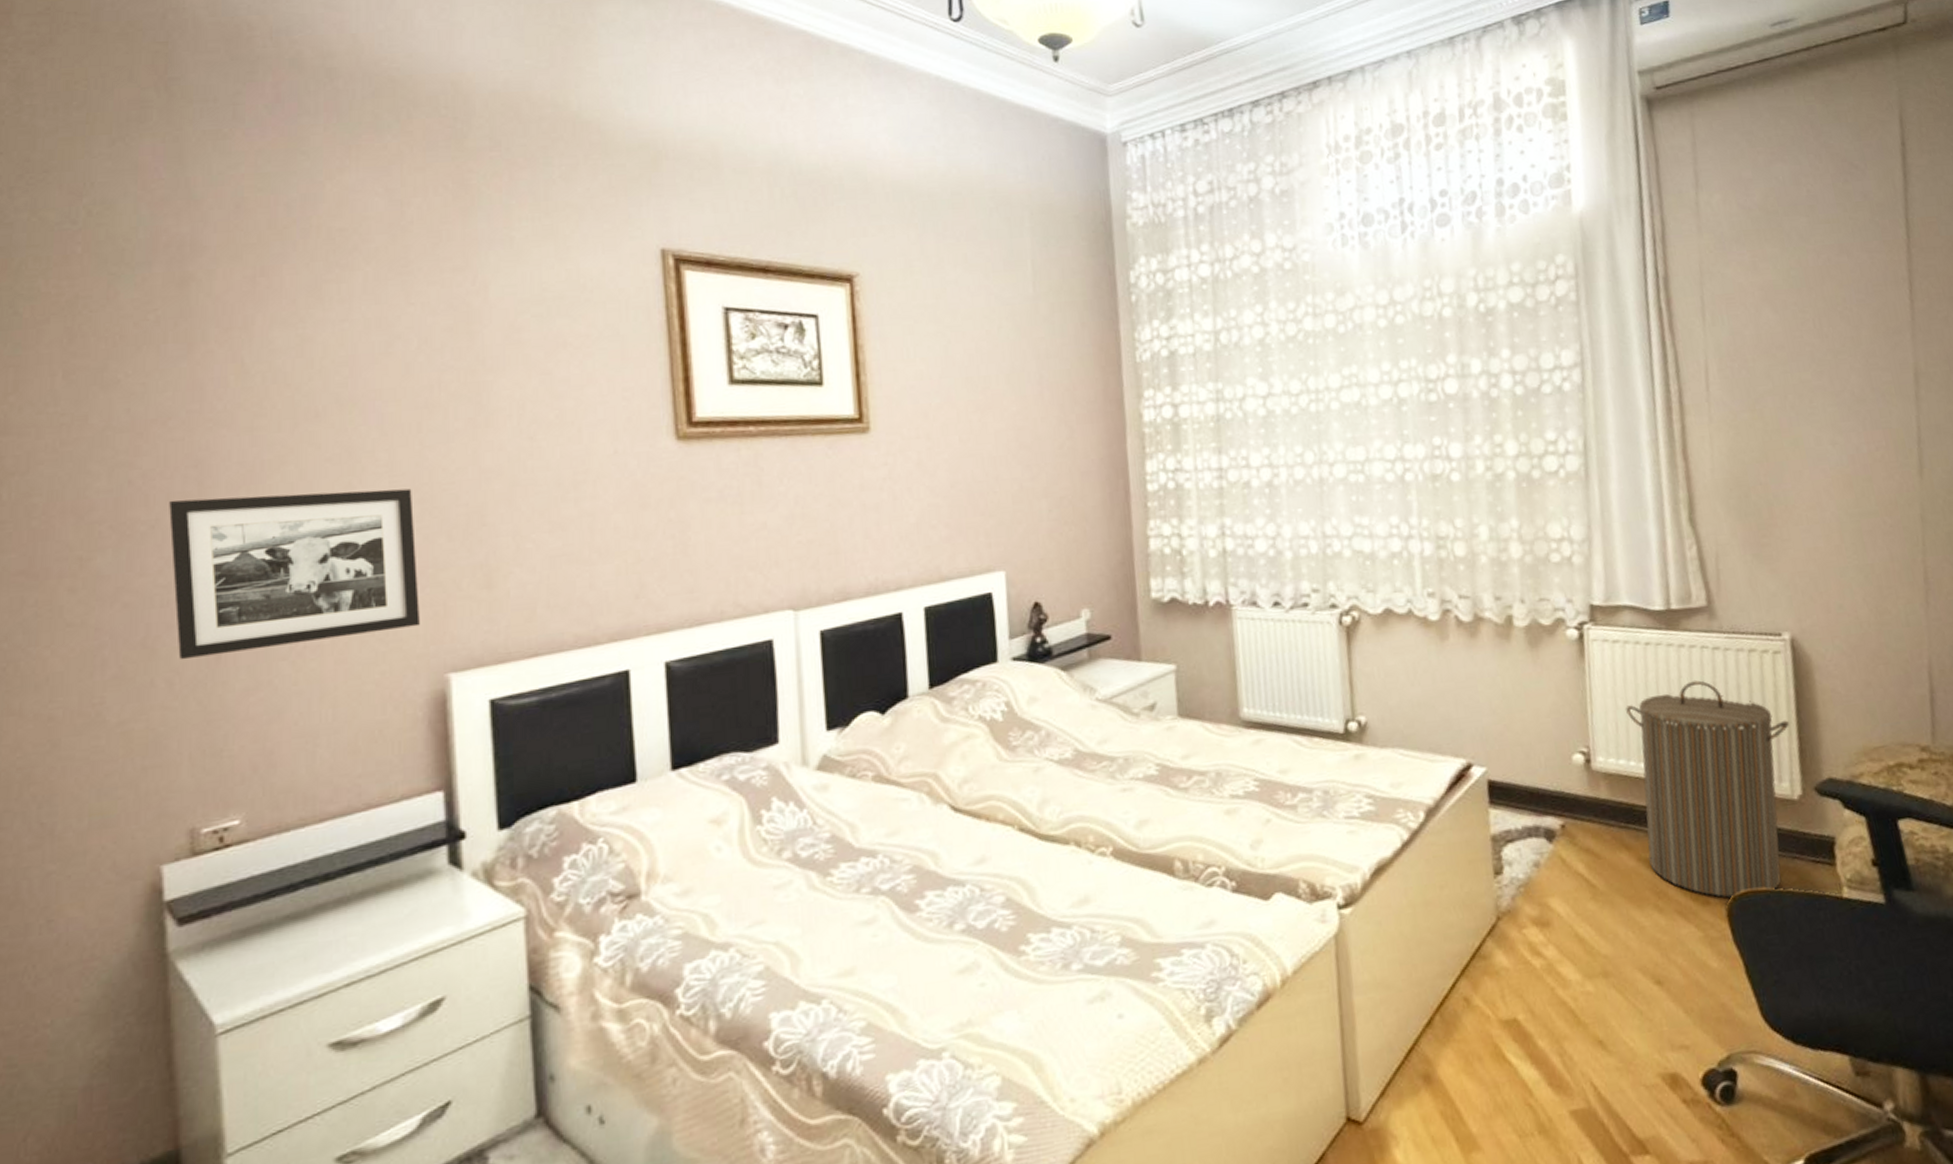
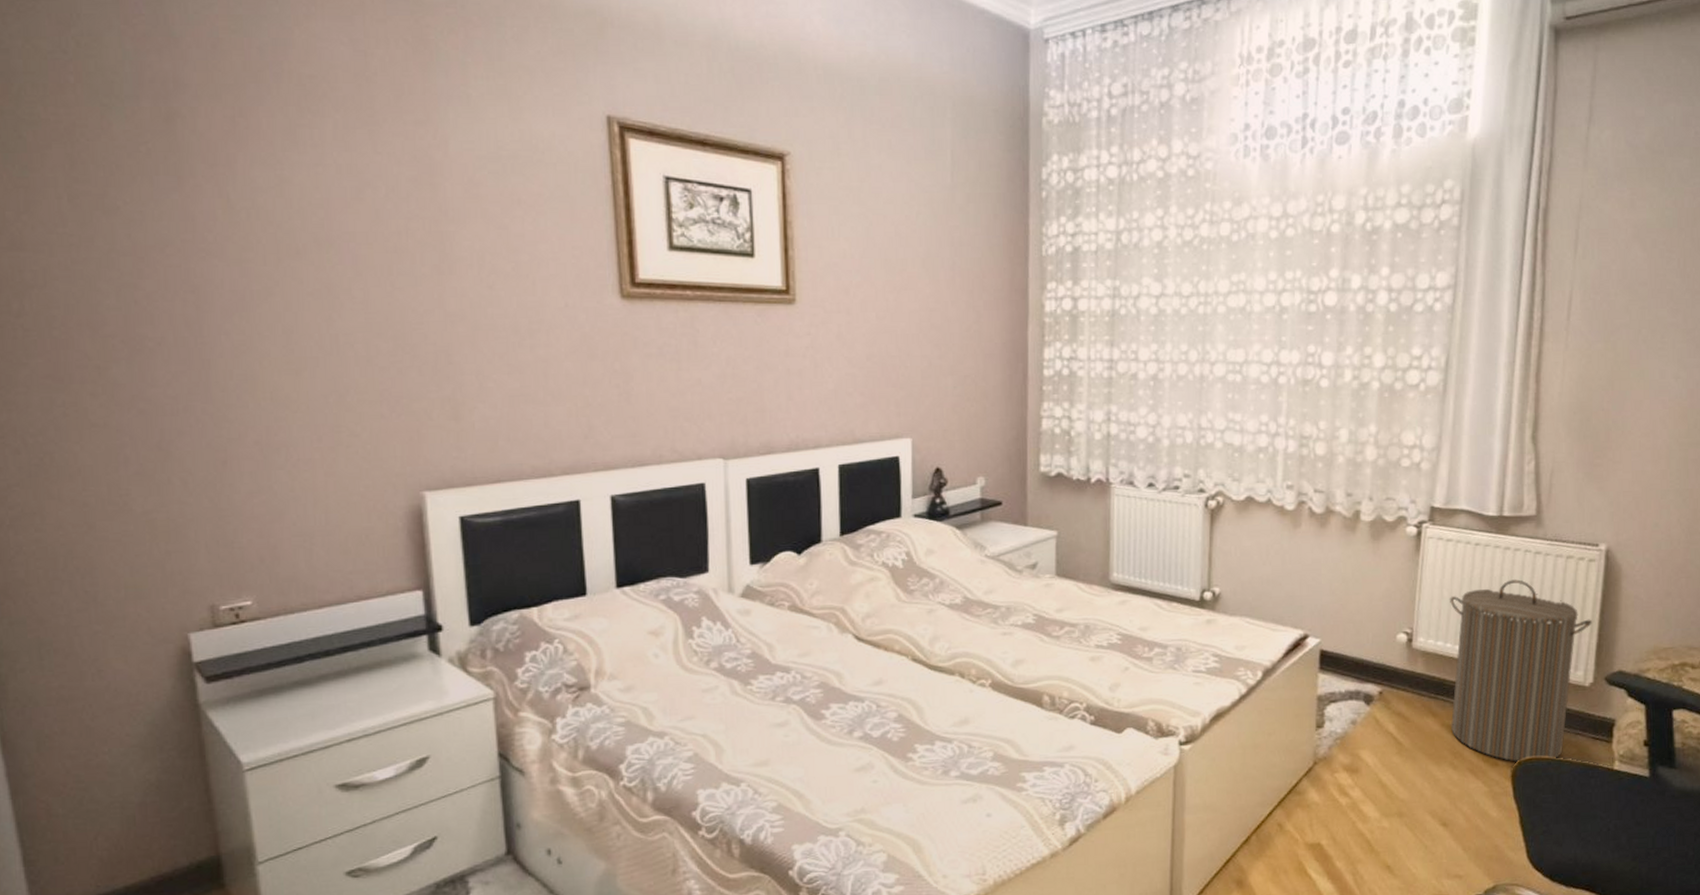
picture frame: present [169,488,420,660] -> none [172,321,397,463]

